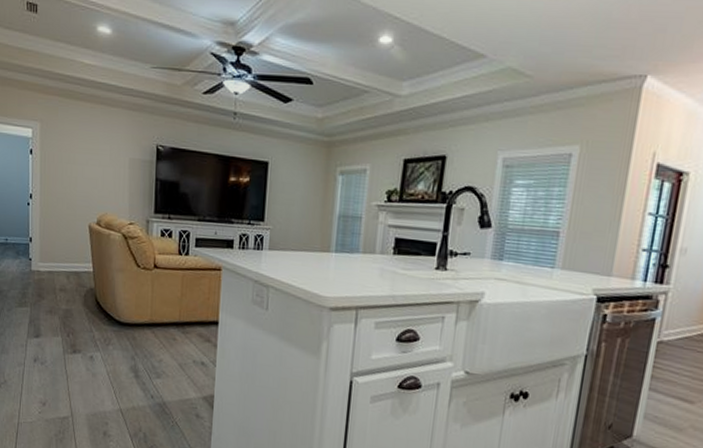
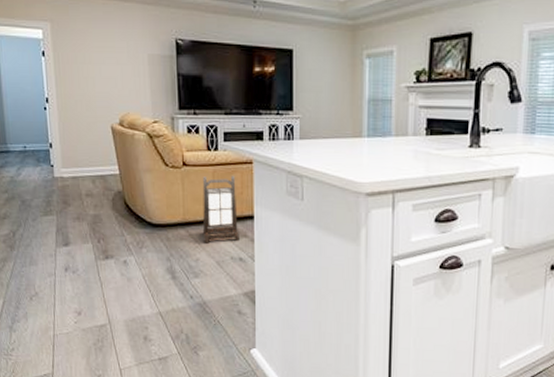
lantern: none [168,280,204,346] -> present [202,175,239,244]

